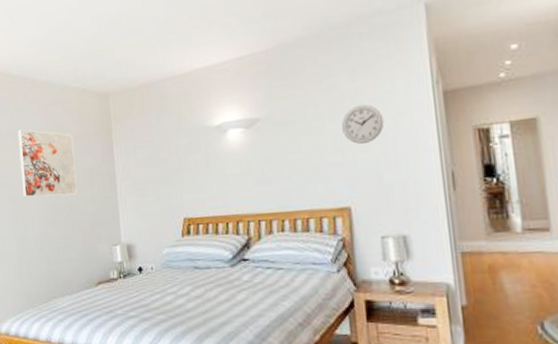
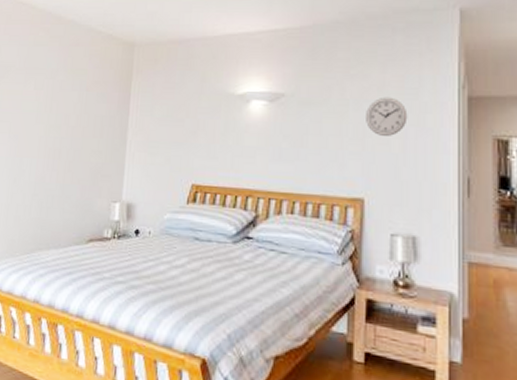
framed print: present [17,129,77,197] -> none [25,64,90,142]

